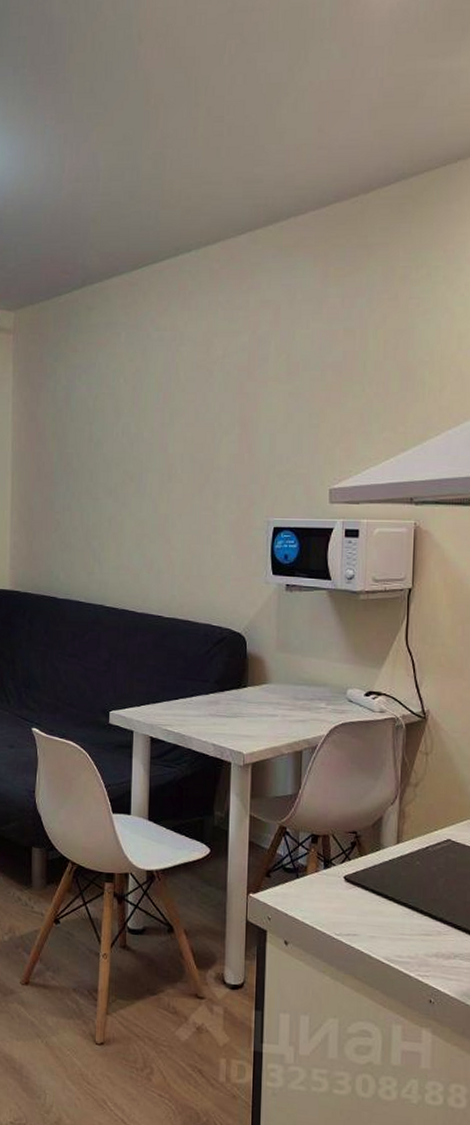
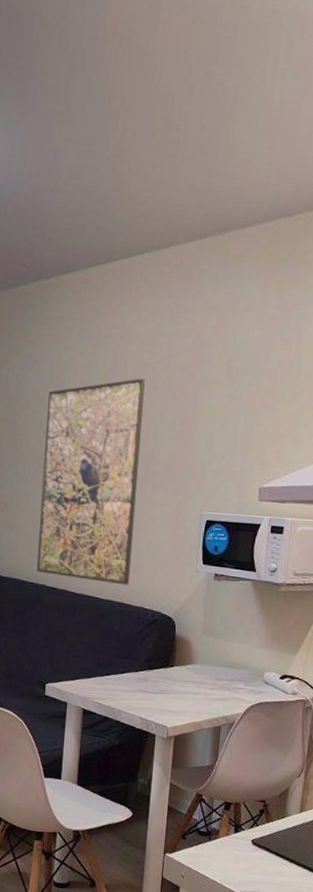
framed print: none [94,381,200,602] -> present [37,378,145,586]

